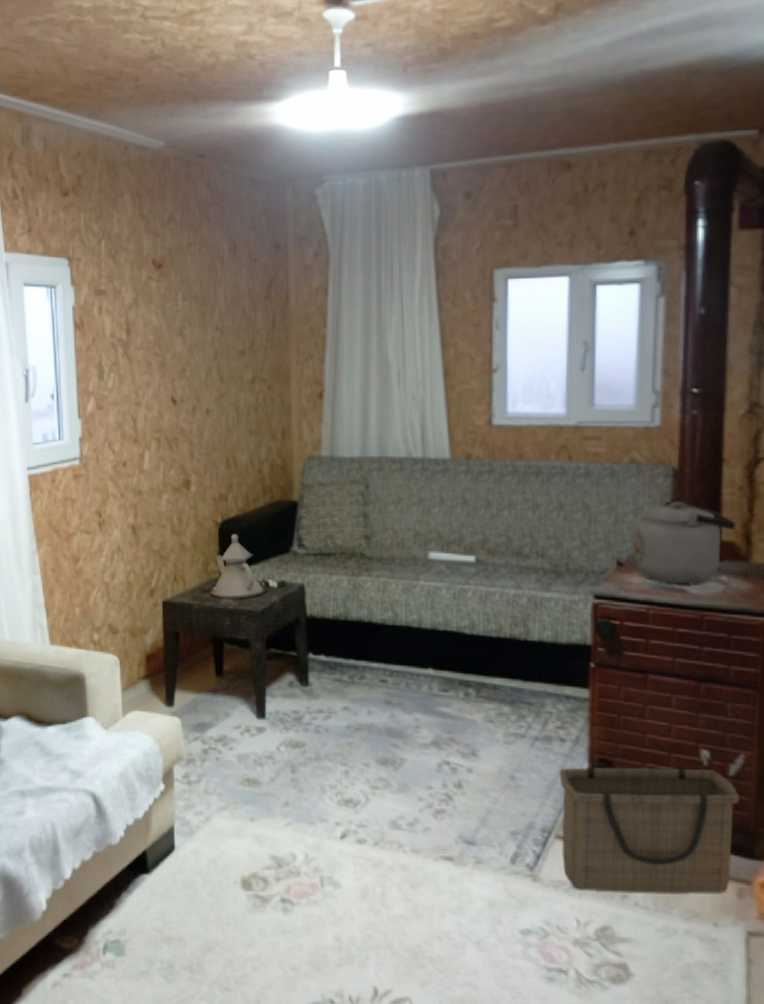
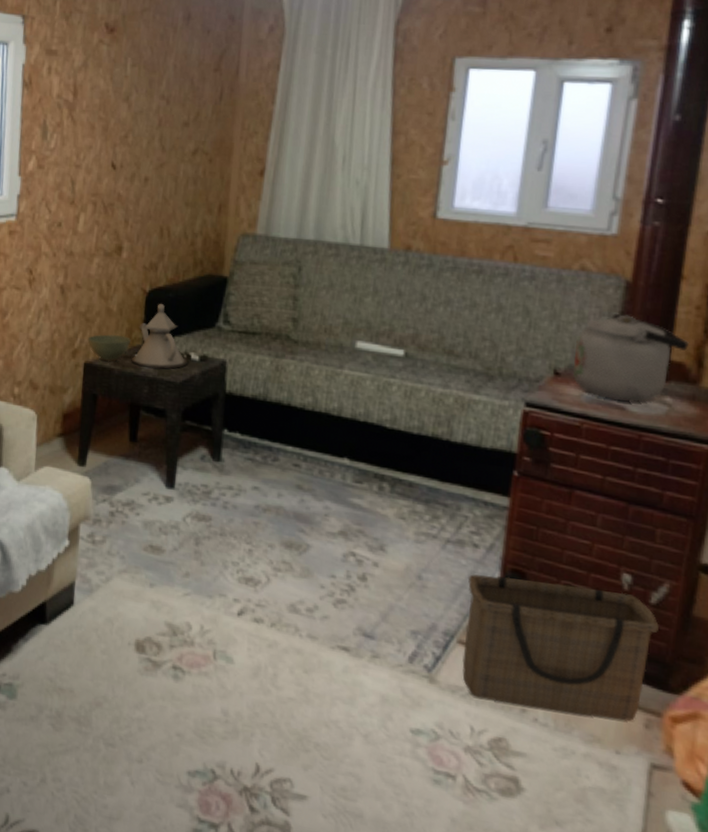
bowl: none [164,570,208,599] -> present [88,334,132,363]

